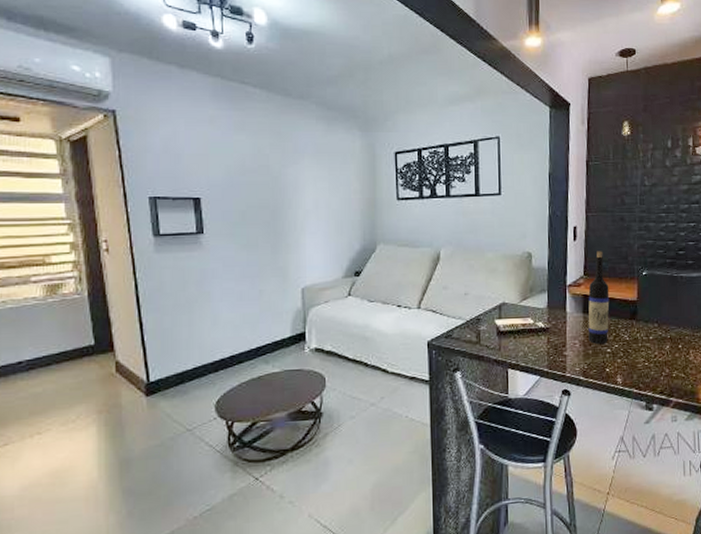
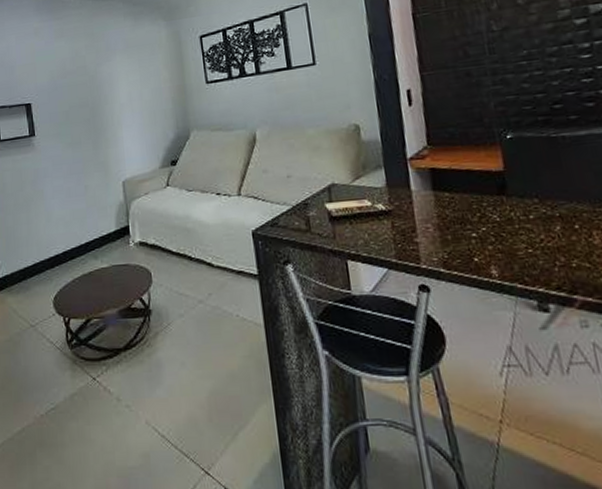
wine bottle: present [588,251,610,344] -> none [436,114,471,227]

